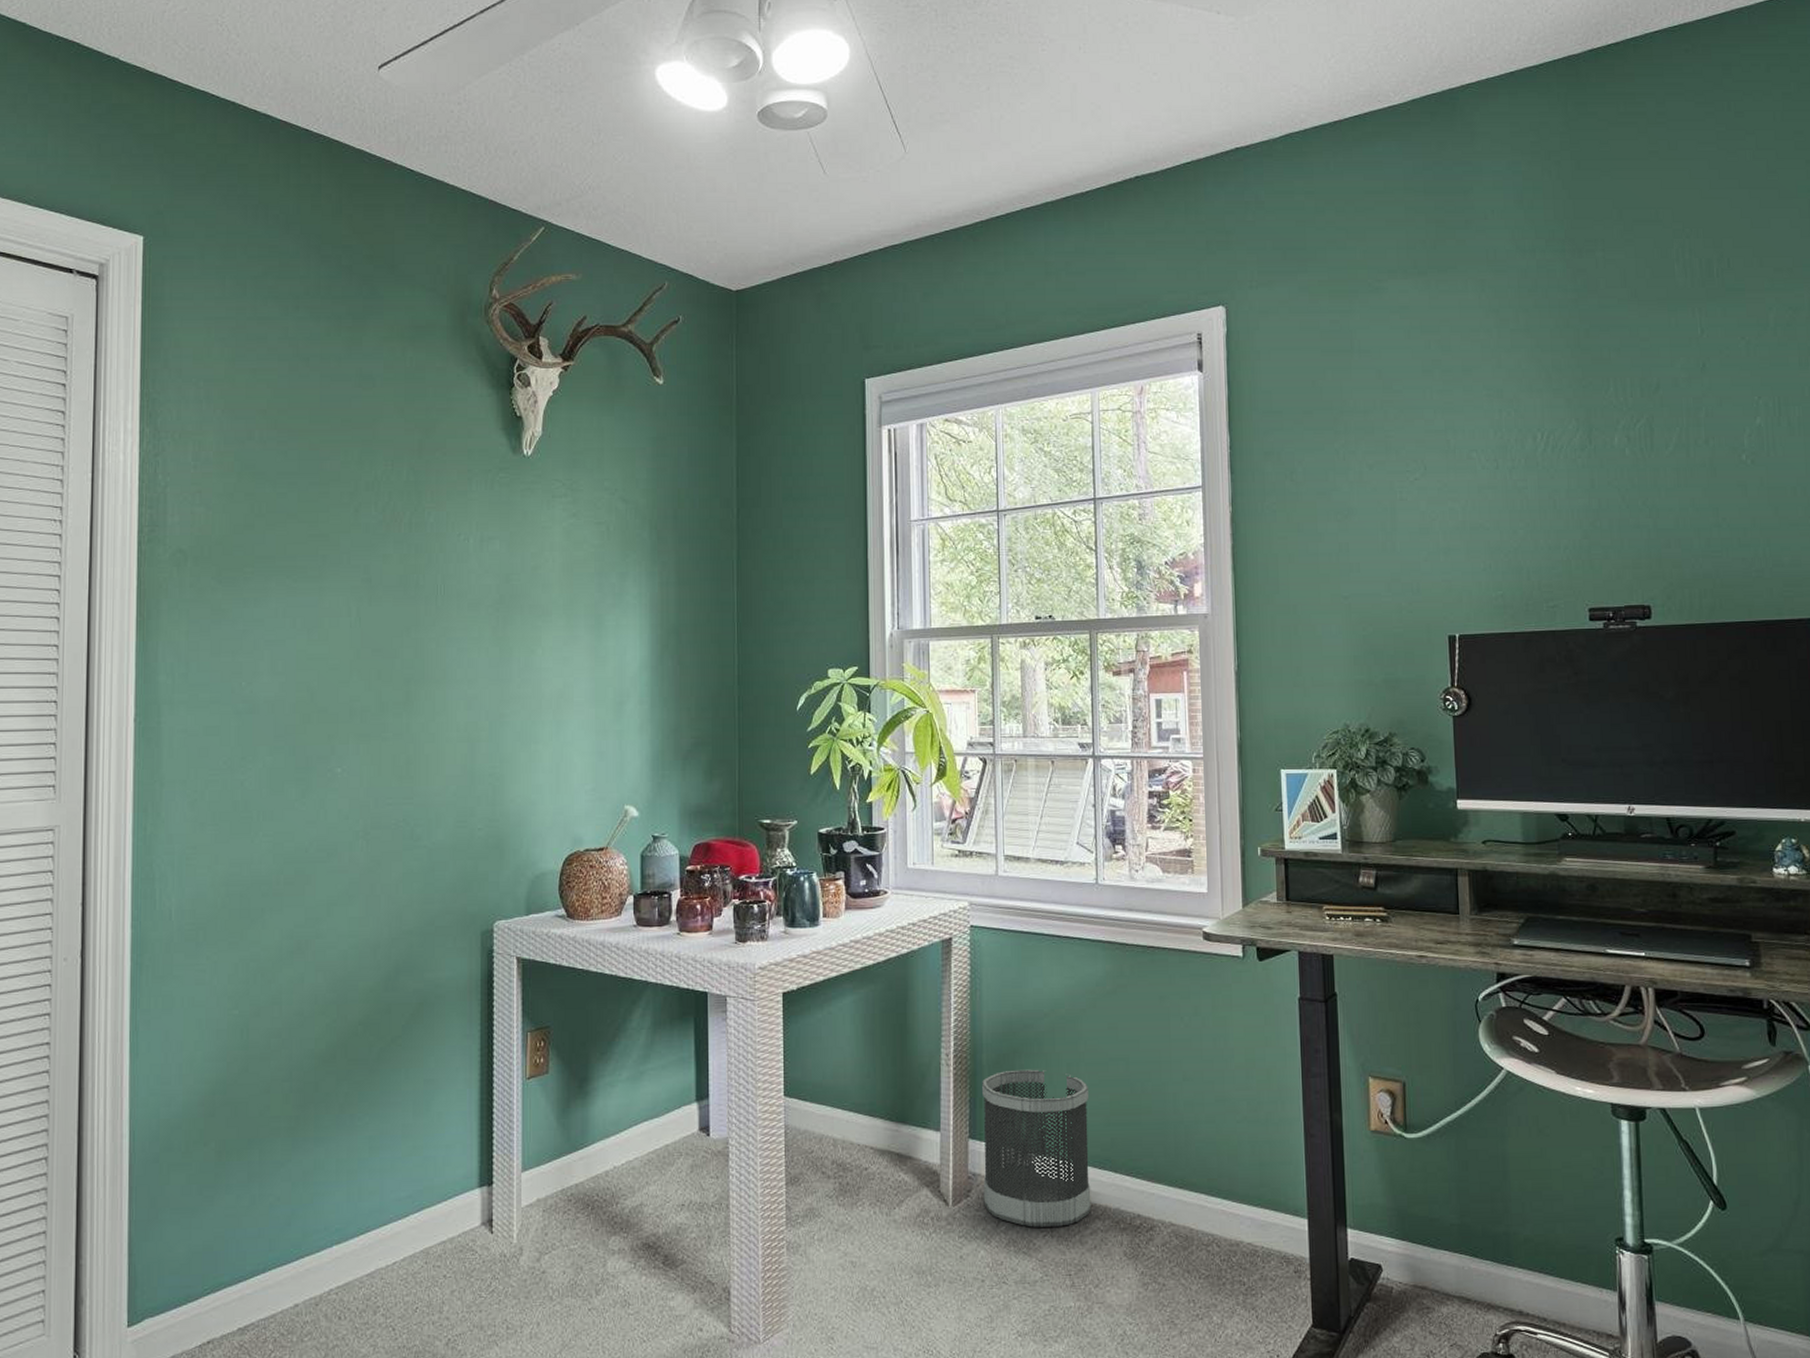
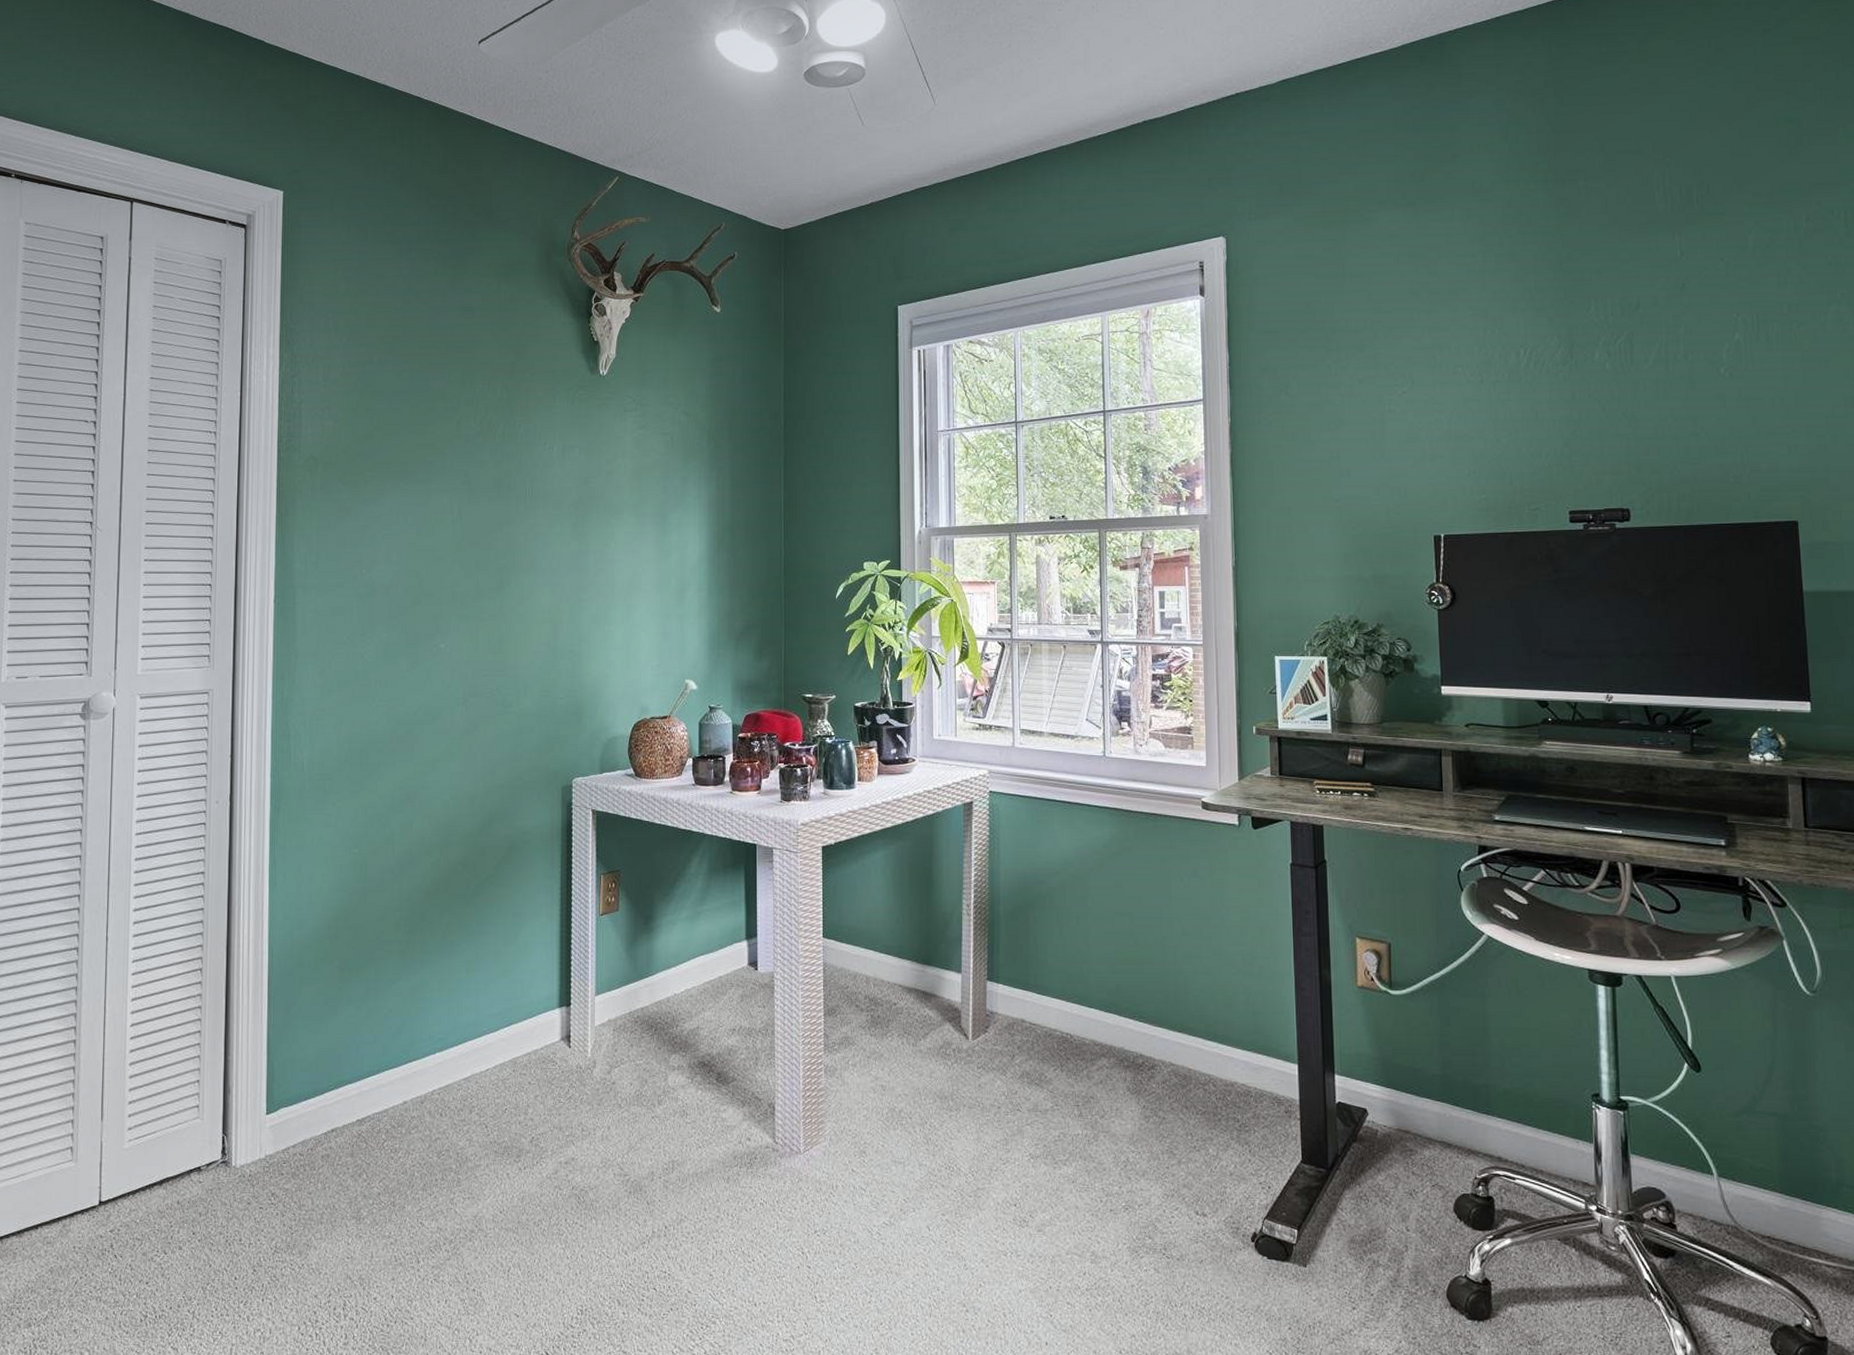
wastebasket: present [982,1069,1092,1227] -> none [999,920,1098,1062]

